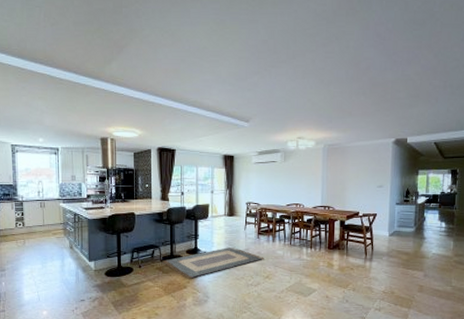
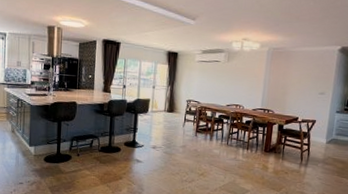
rug: present [162,247,264,279] -> none [100,143,200,170]

